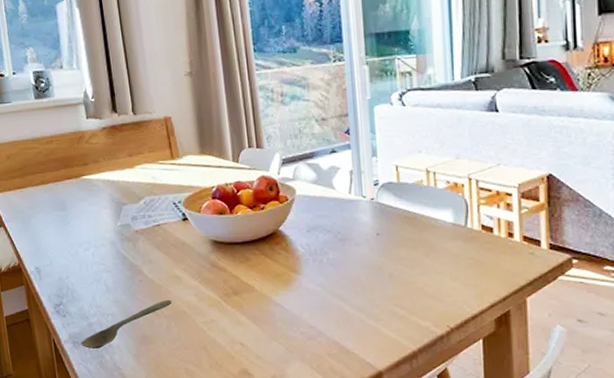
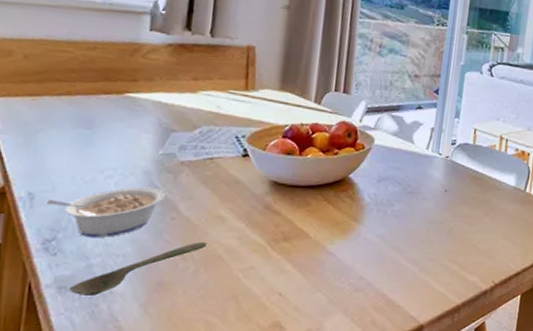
legume: none [48,255,131,302] -> present [45,187,166,239]

